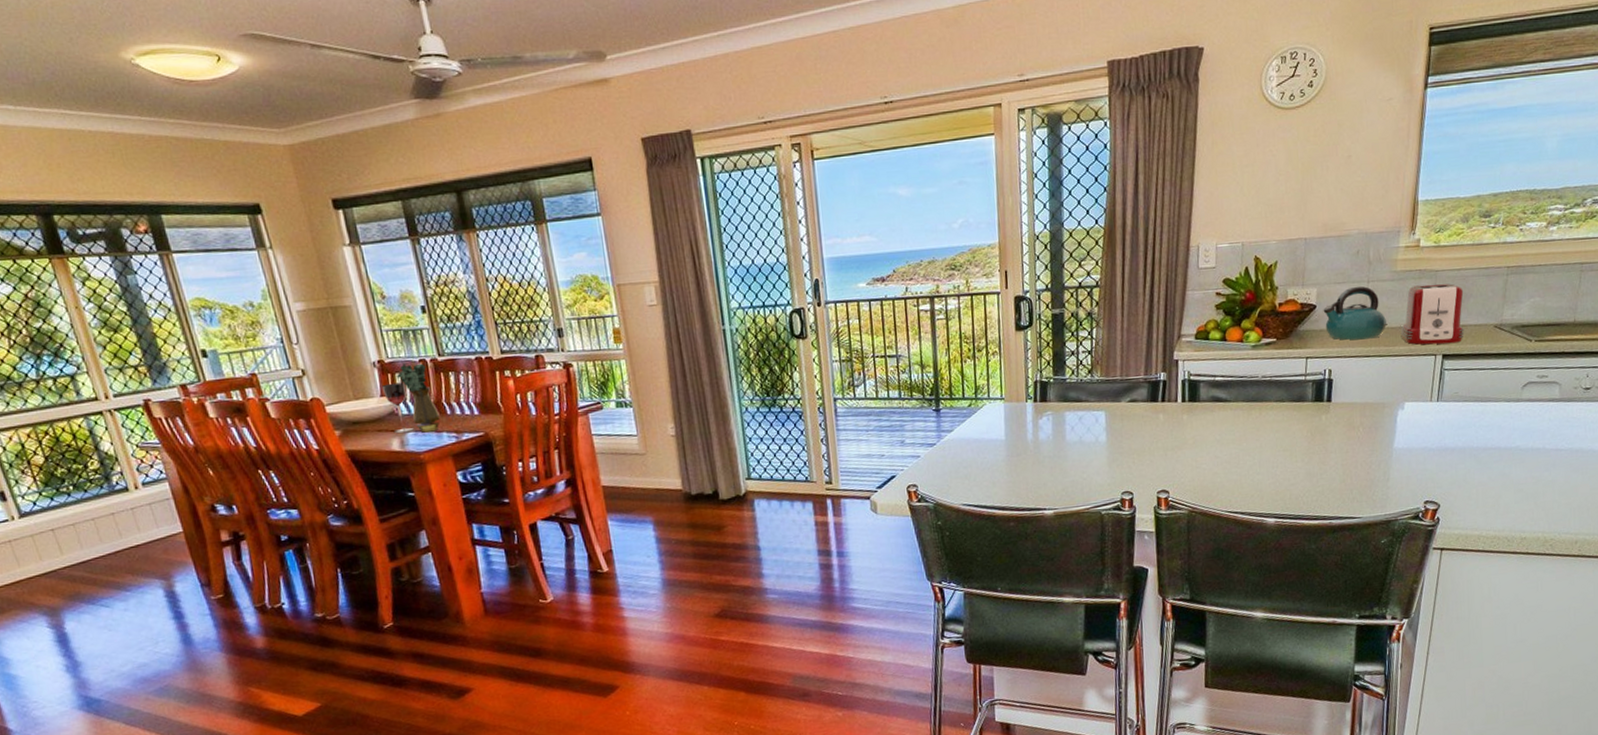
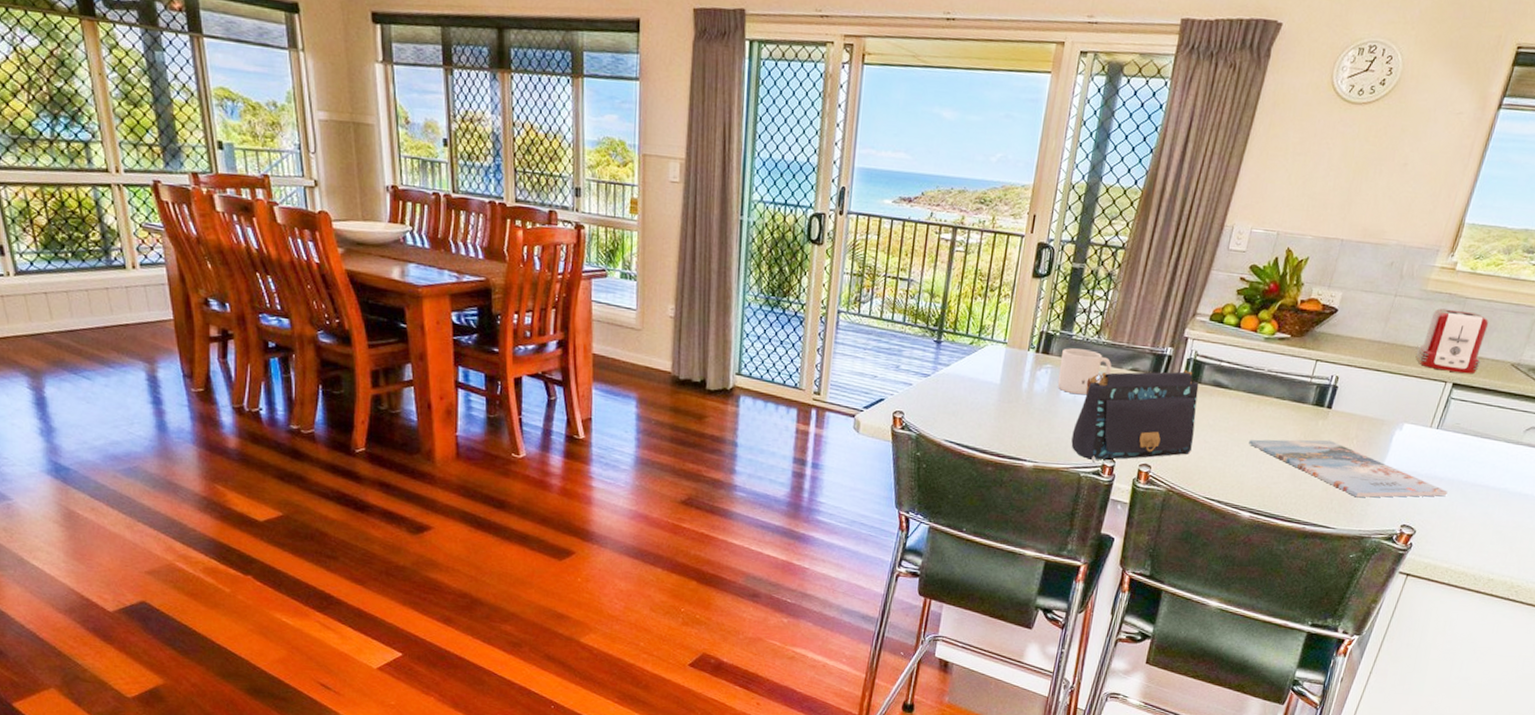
wineglass: present [382,382,414,433] -> none [392,210,416,263]
vase: present [397,361,440,433] -> none [408,190,444,268]
mug: none [1058,390,1111,436] -> present [1057,348,1112,395]
handbag: none [1085,391,1205,497] -> present [1071,370,1199,461]
magazine: none [1259,432,1462,483] -> present [1249,439,1448,498]
kettle: present [1323,286,1386,340] -> none [1342,297,1405,354]

